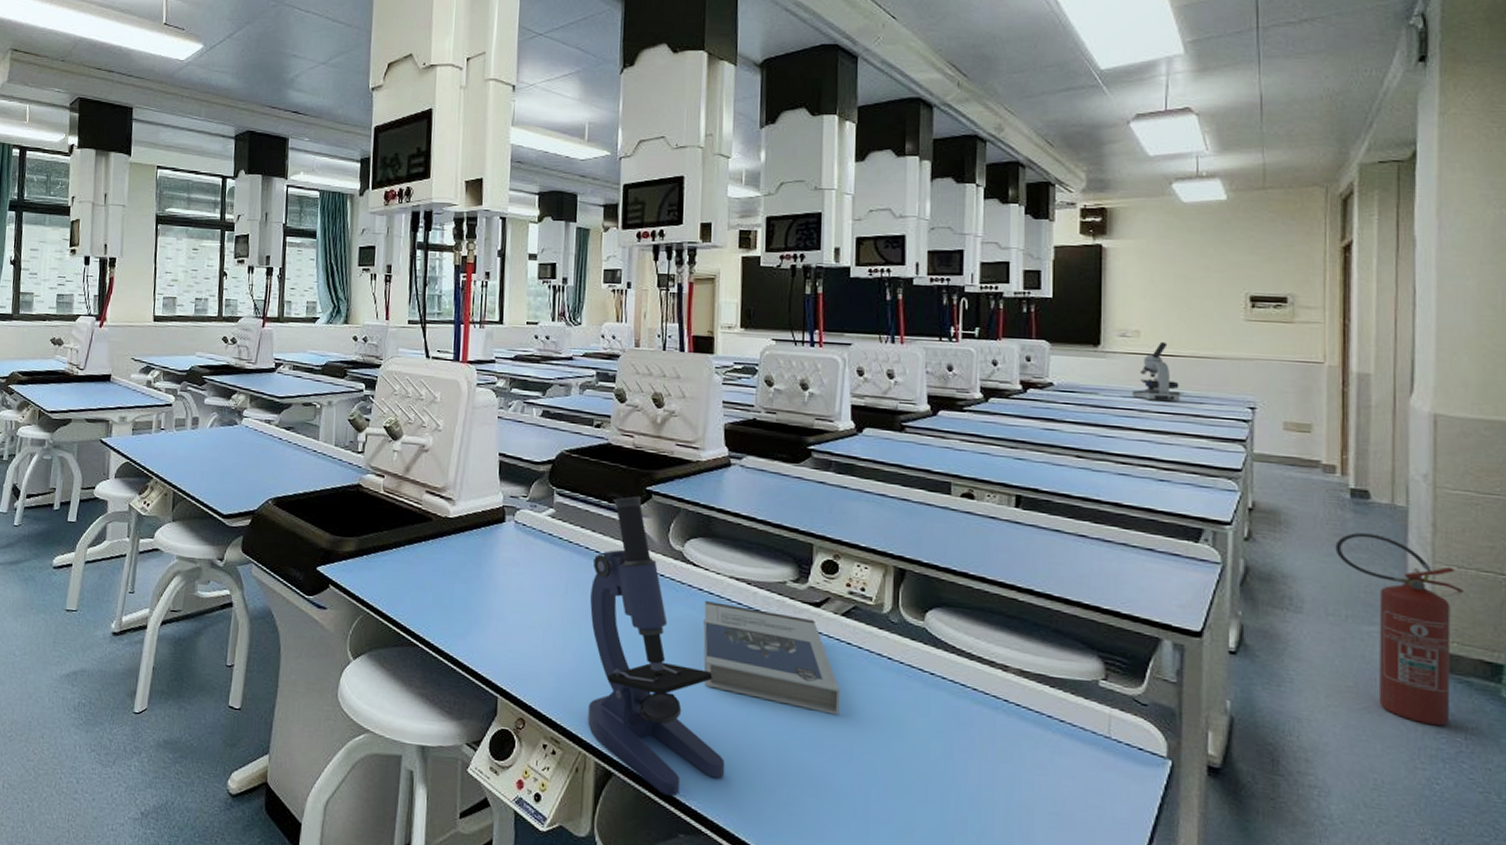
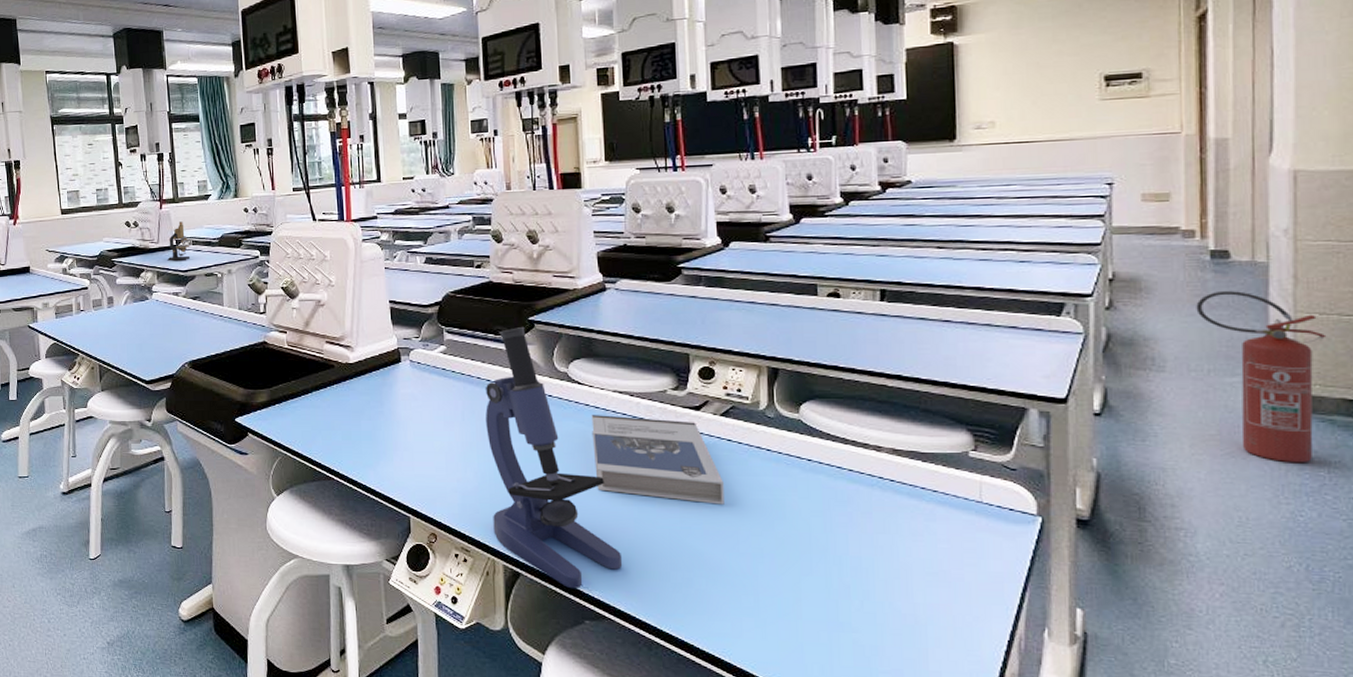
microscope: none [263,343,290,387] -> present [167,221,190,262]
microscope: present [1132,342,1181,403] -> none [990,130,1038,187]

